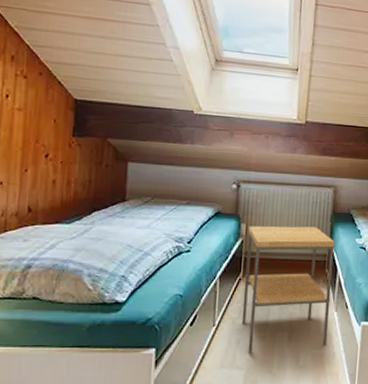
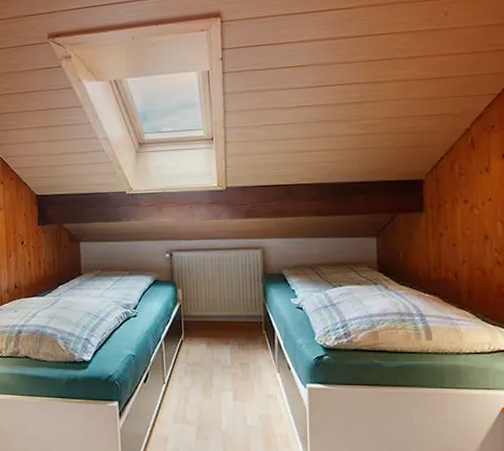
side table: present [241,226,335,354] -> none [184,289,273,410]

